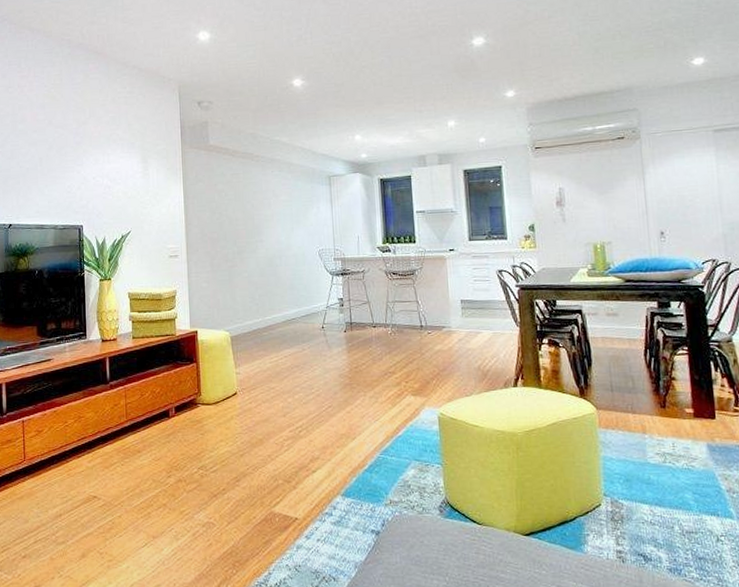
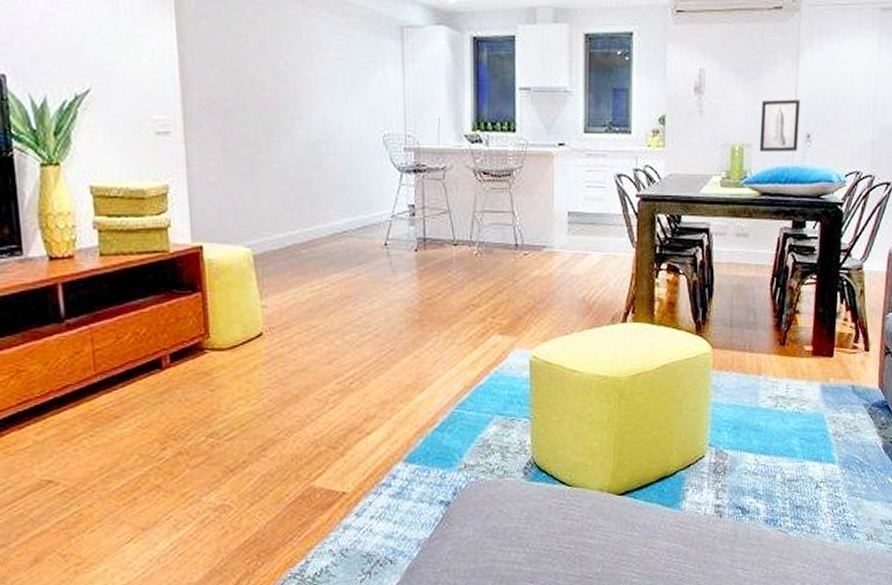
wall art: none [615,205,654,248] -> present [759,99,801,153]

